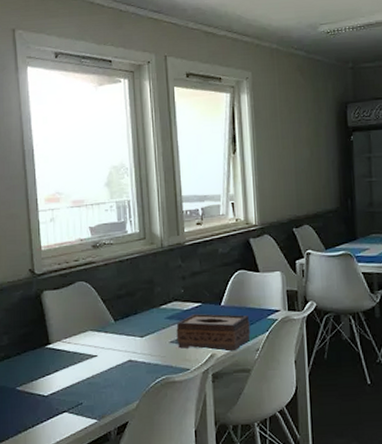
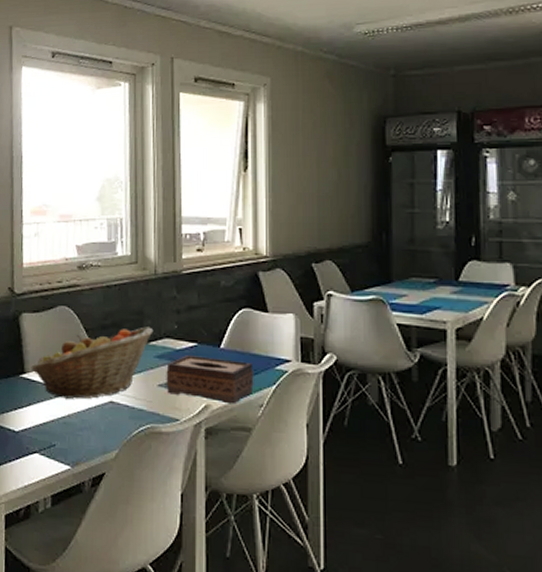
fruit basket: none [55,293,163,363] -> present [31,326,154,400]

